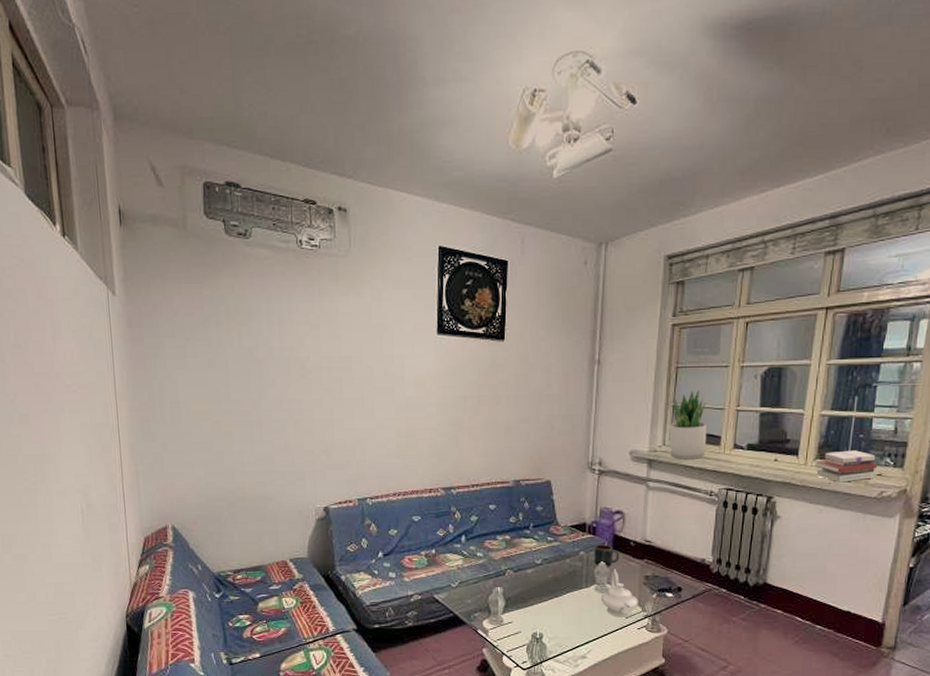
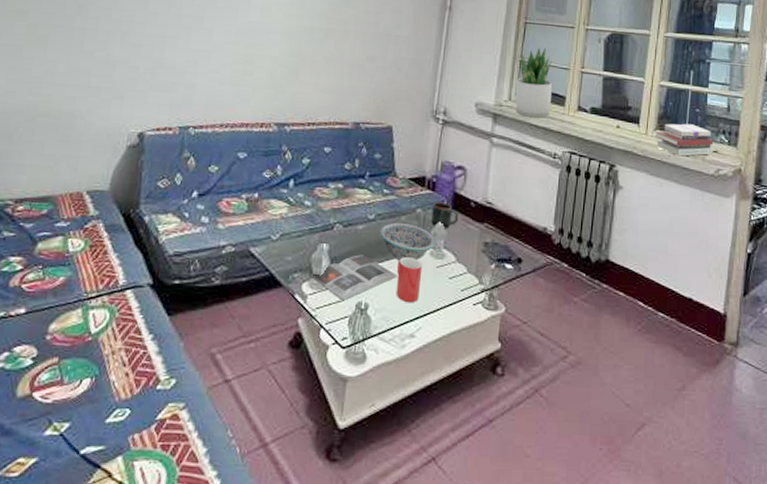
magazine: none [489,594,566,633] -> present [310,254,397,301]
decorative bowl: none [547,564,600,597] -> present [380,222,437,261]
cup: none [566,593,589,631] -> present [396,257,423,303]
teapot: present [600,569,638,617] -> none [435,231,476,290]

